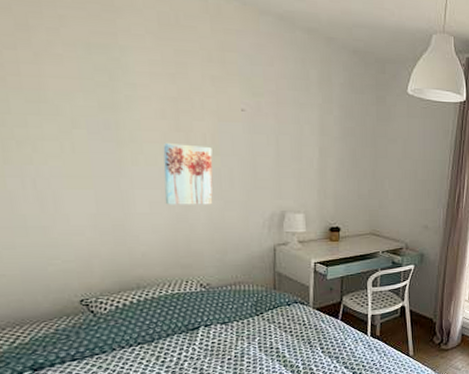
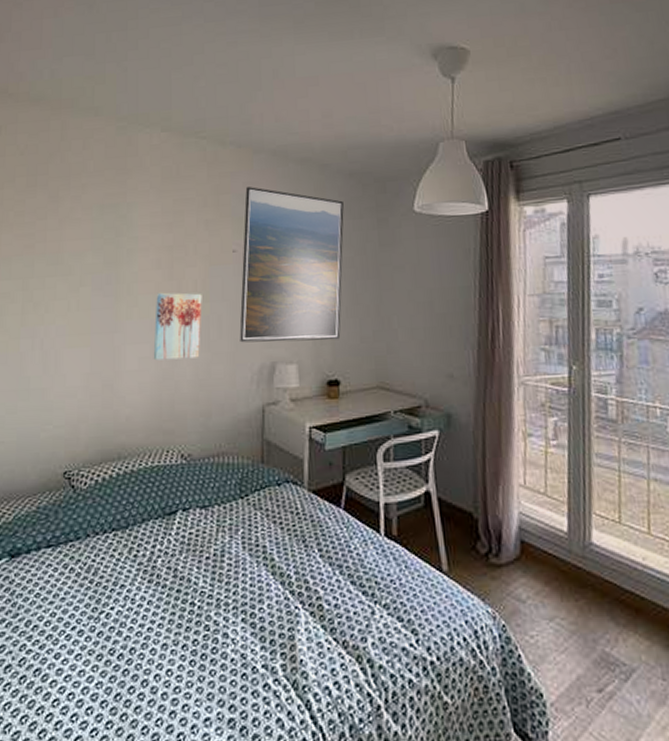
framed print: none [250,48,348,196] -> present [239,187,344,343]

